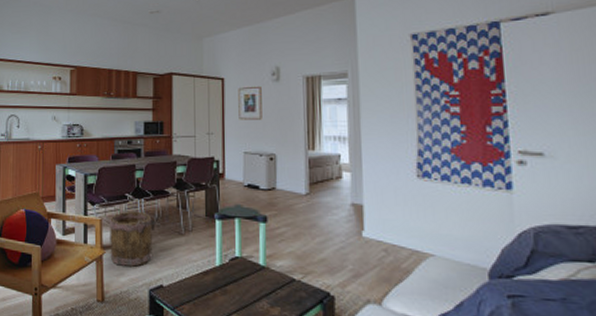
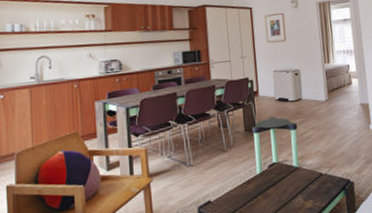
bucket: present [110,209,156,267] -> none [155,135,200,190]

